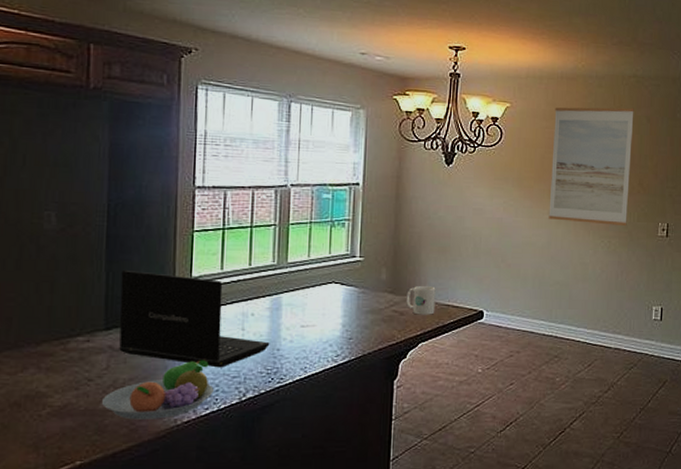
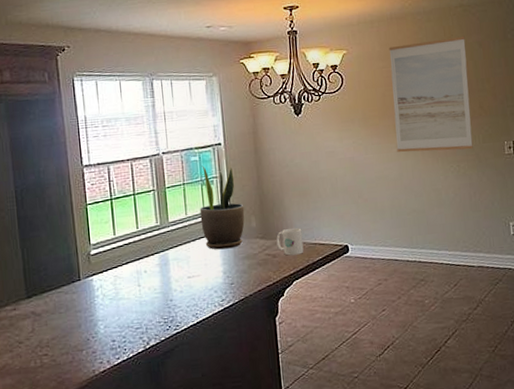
fruit bowl: present [102,360,214,420] -> none [32,316,122,374]
laptop: present [119,271,270,368] -> none [33,244,164,322]
potted plant: none [324,205,376,300] -> present [199,165,245,250]

